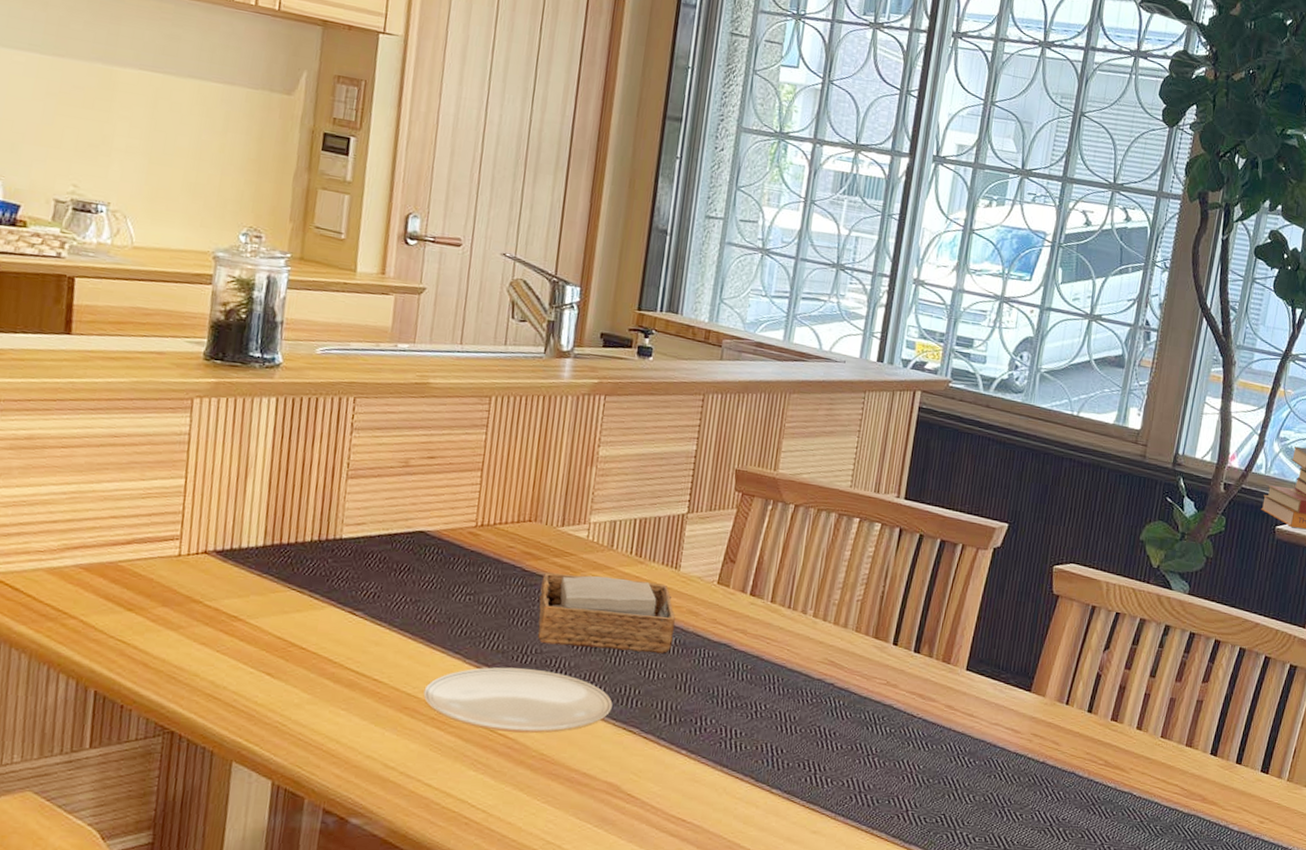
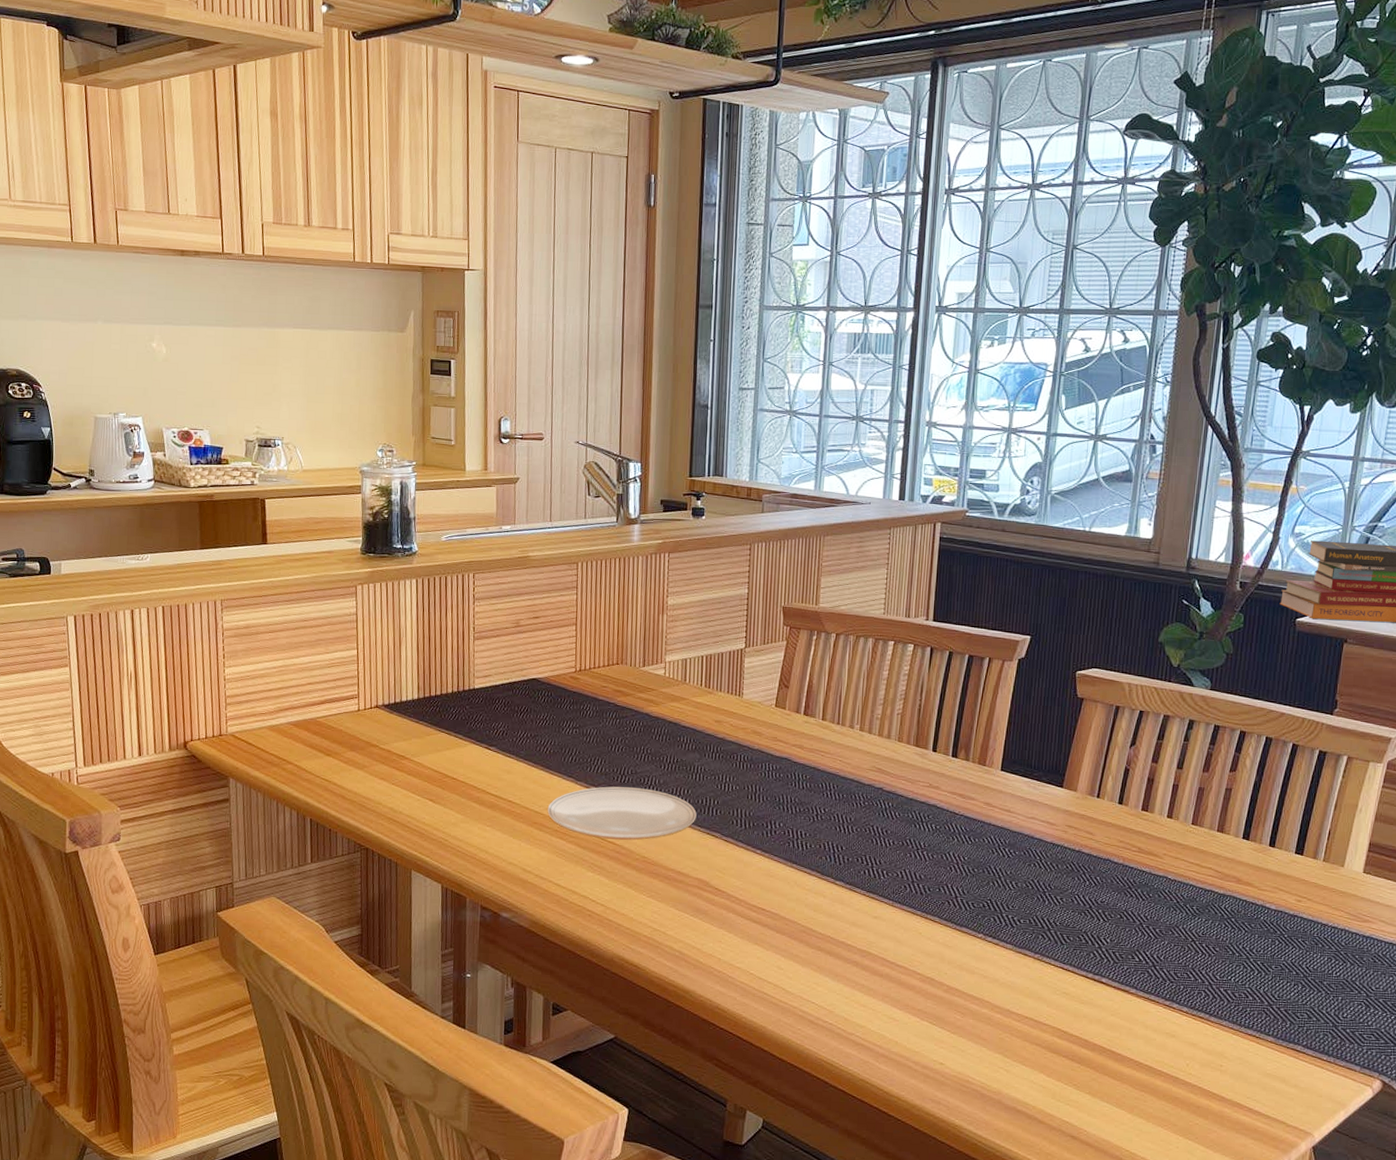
napkin holder: present [538,572,676,655] -> none [630,706,743,770]

